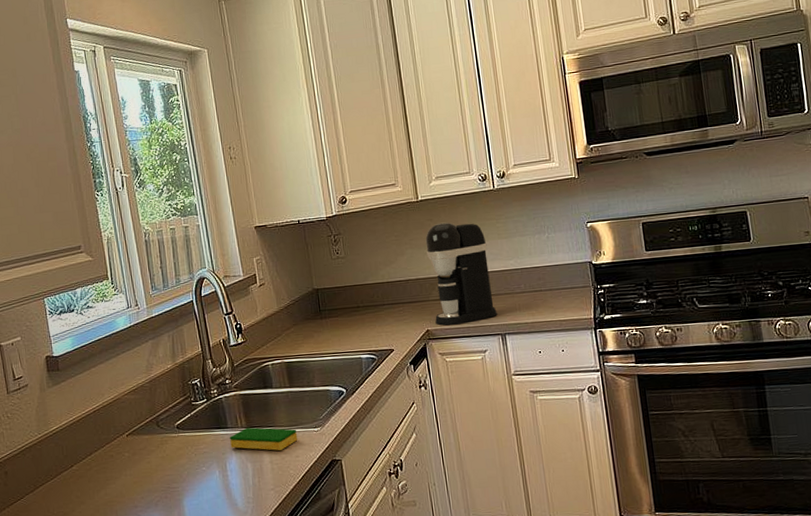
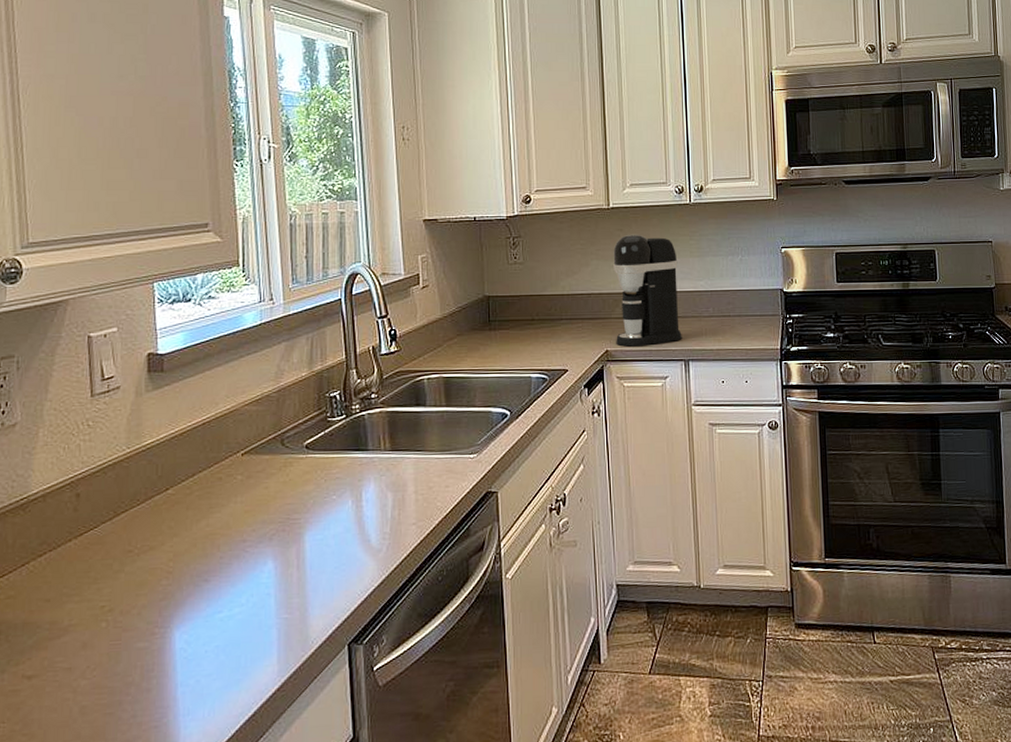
dish sponge: present [230,427,298,451] -> none [369,450,450,479]

